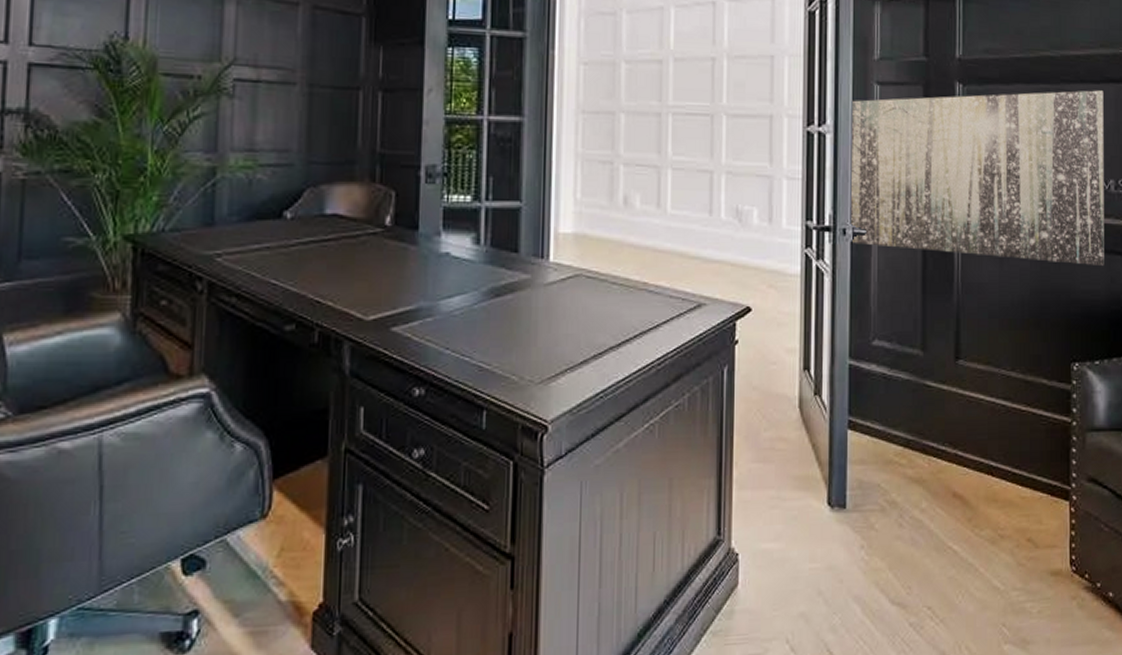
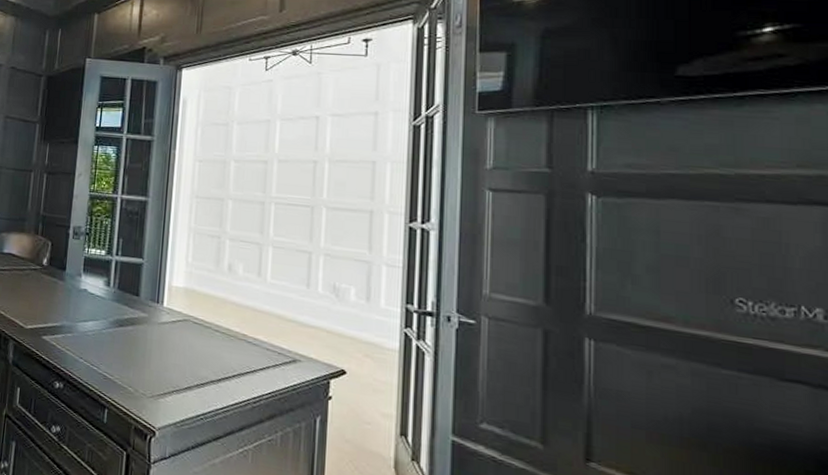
wall art: present [851,90,1104,265] -> none [457,203,808,400]

